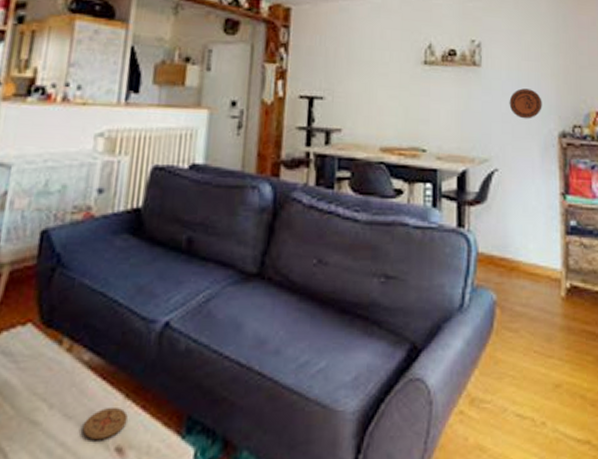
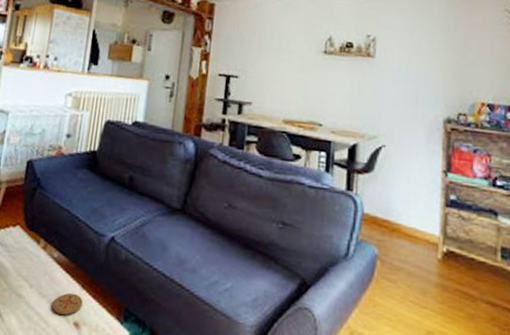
decorative plate: present [509,88,542,119] -> none [399,78,430,105]

